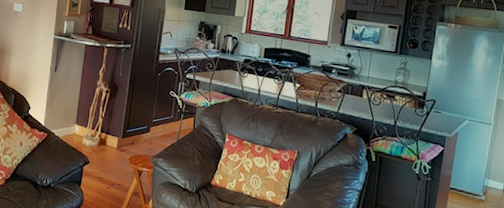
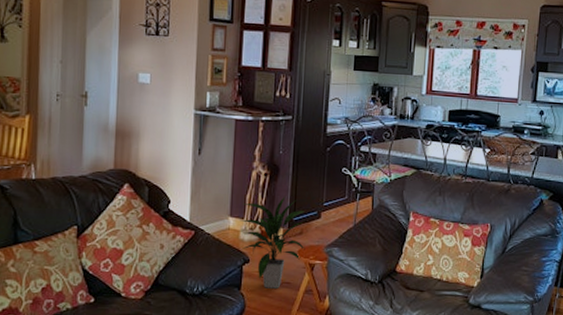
indoor plant: none [83,111,137,189] -> present [239,196,305,289]

